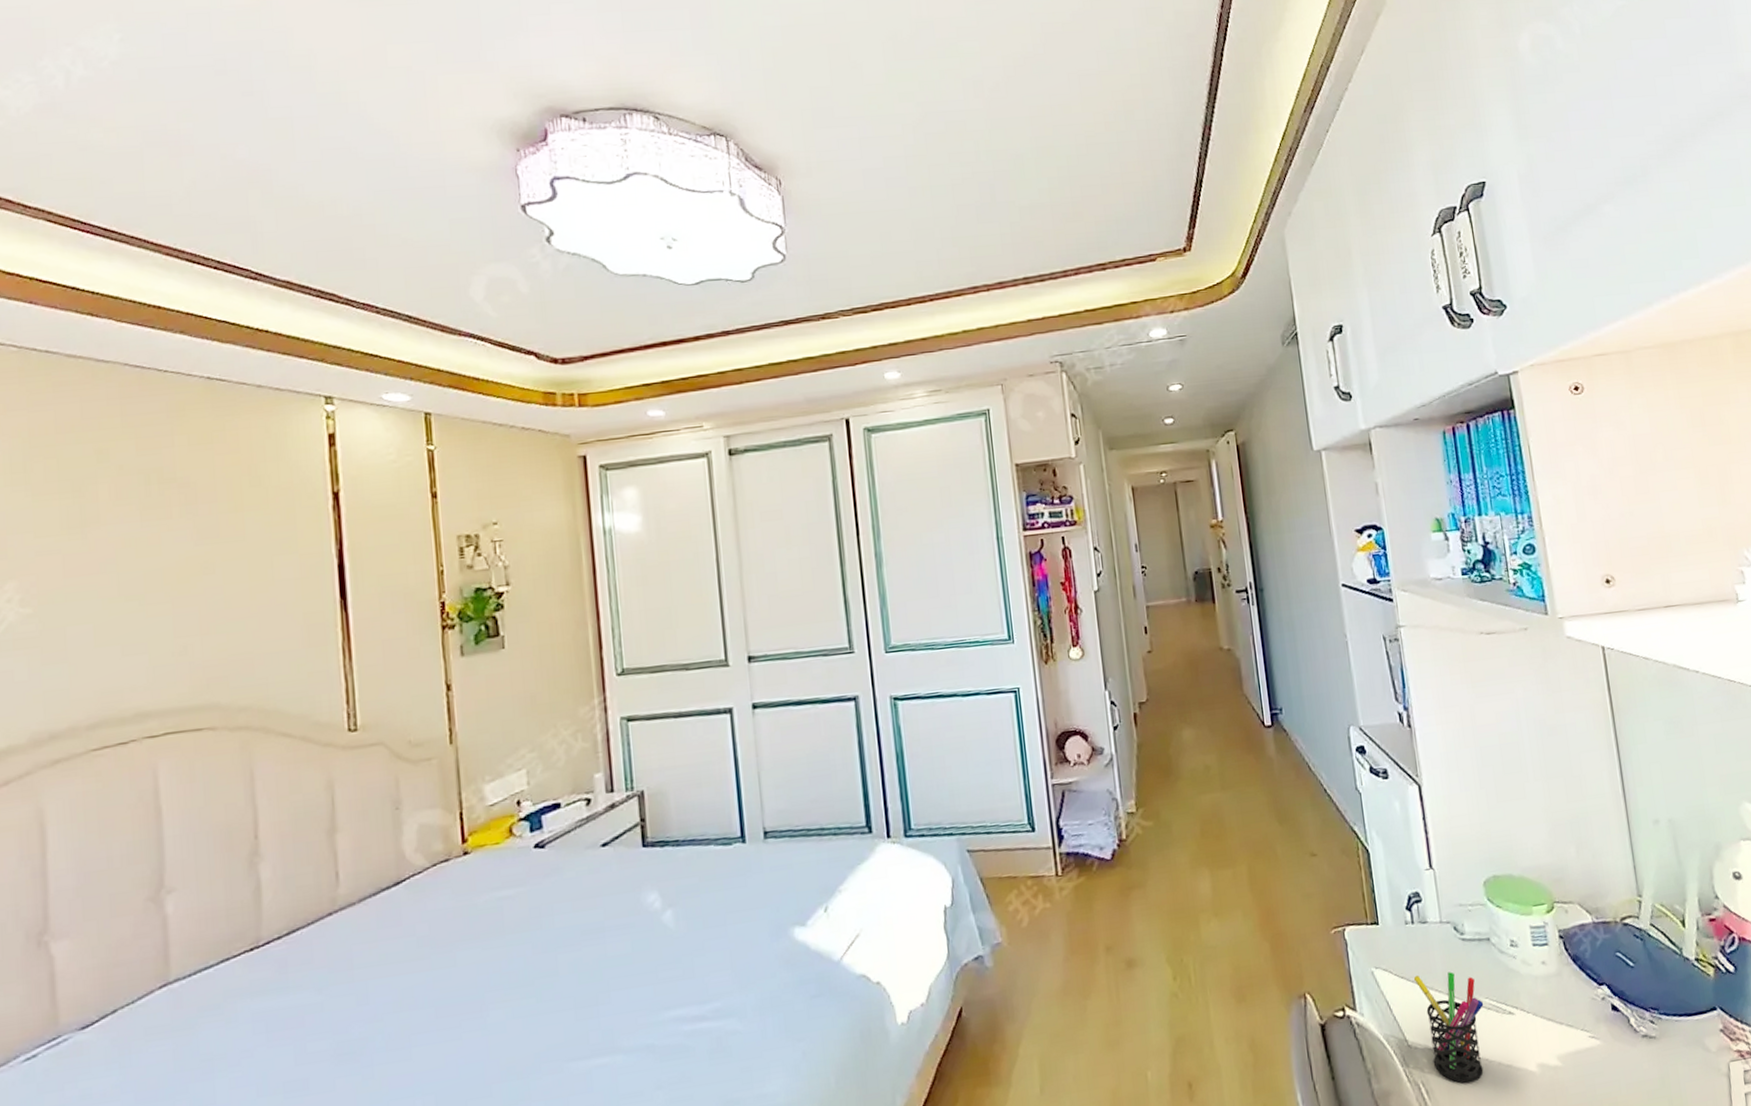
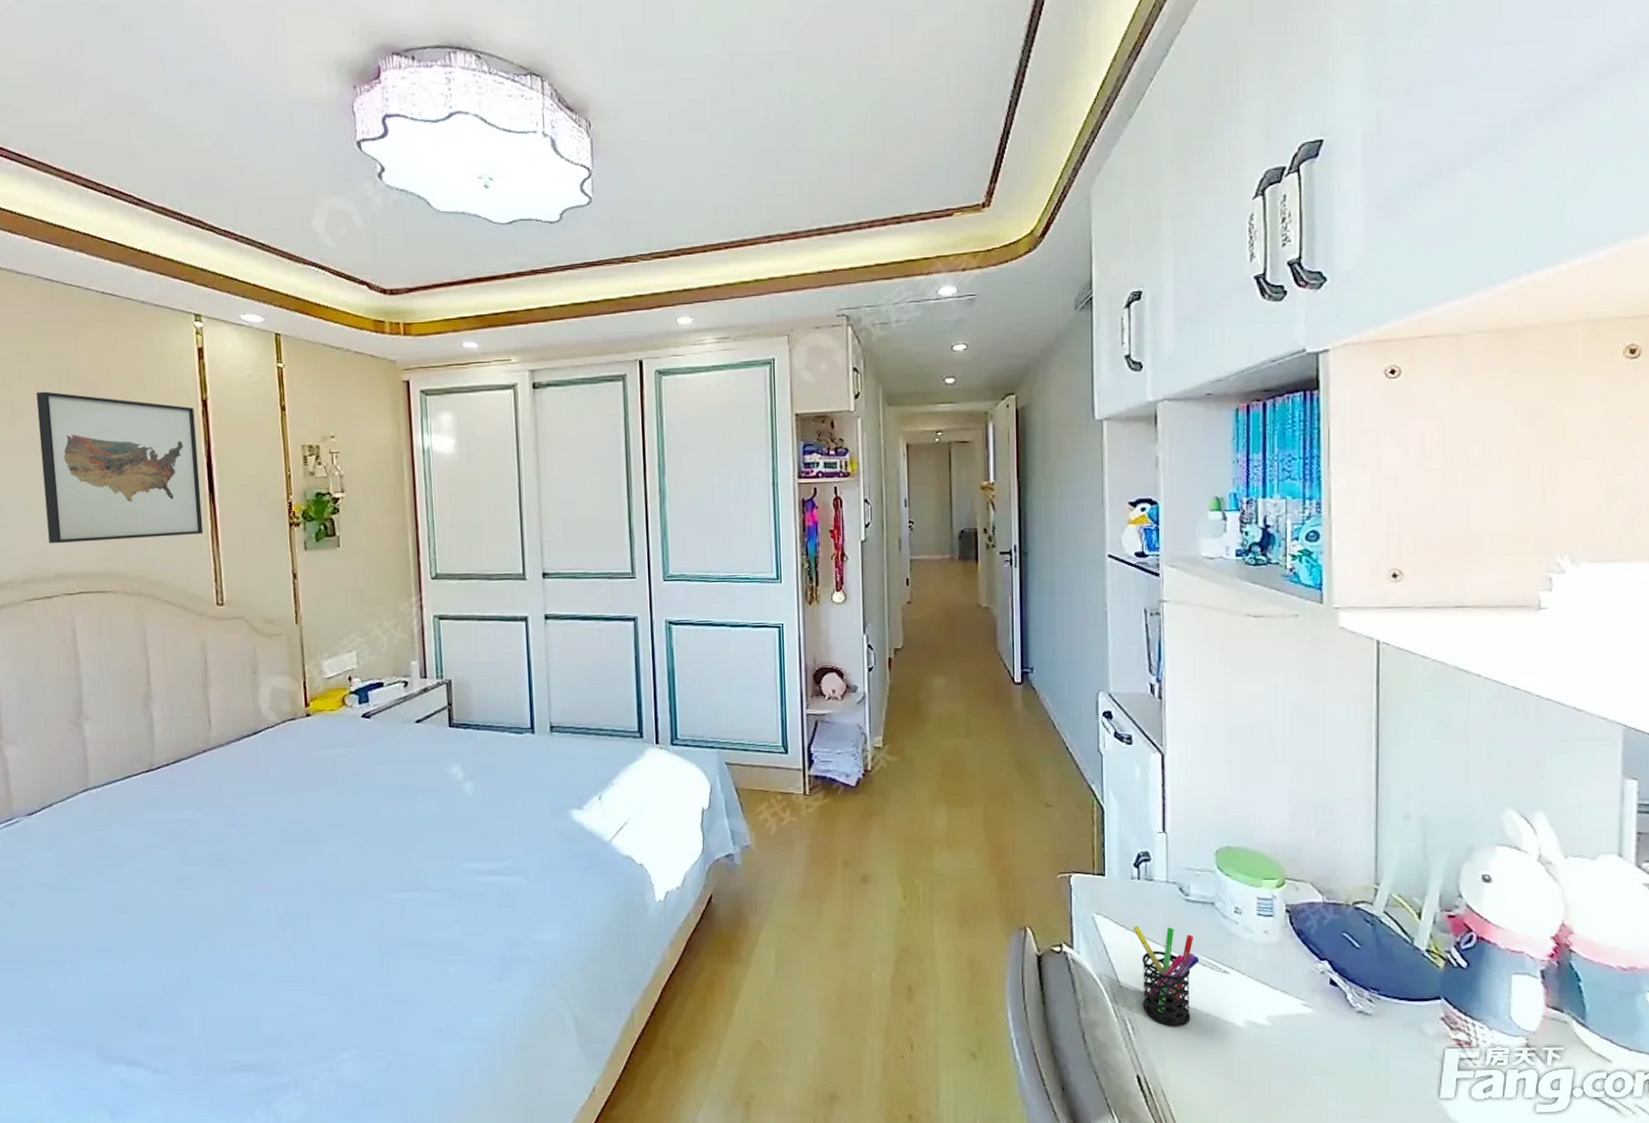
wall art: none [115,495,332,676] -> present [36,391,204,543]

